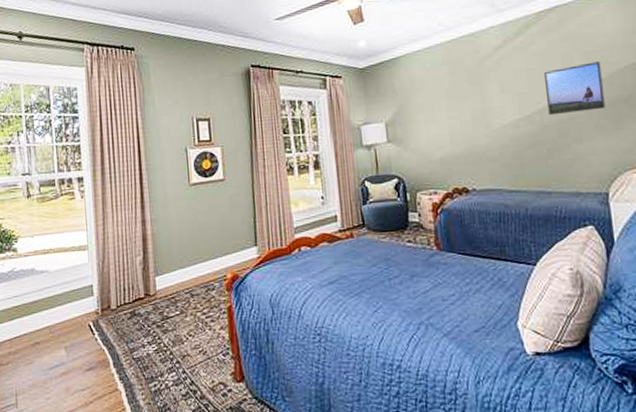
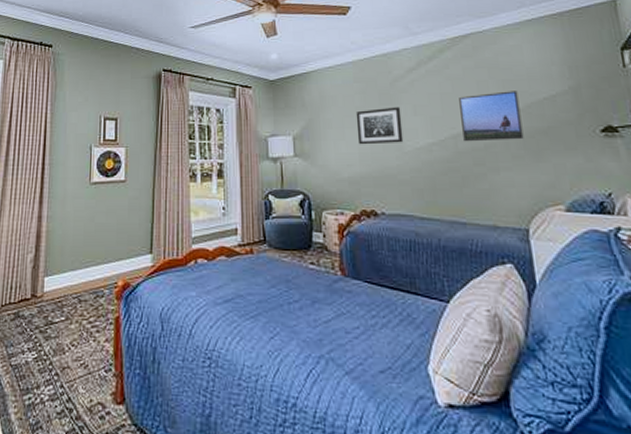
wall art: none [445,85,492,126] -> present [355,106,404,145]

